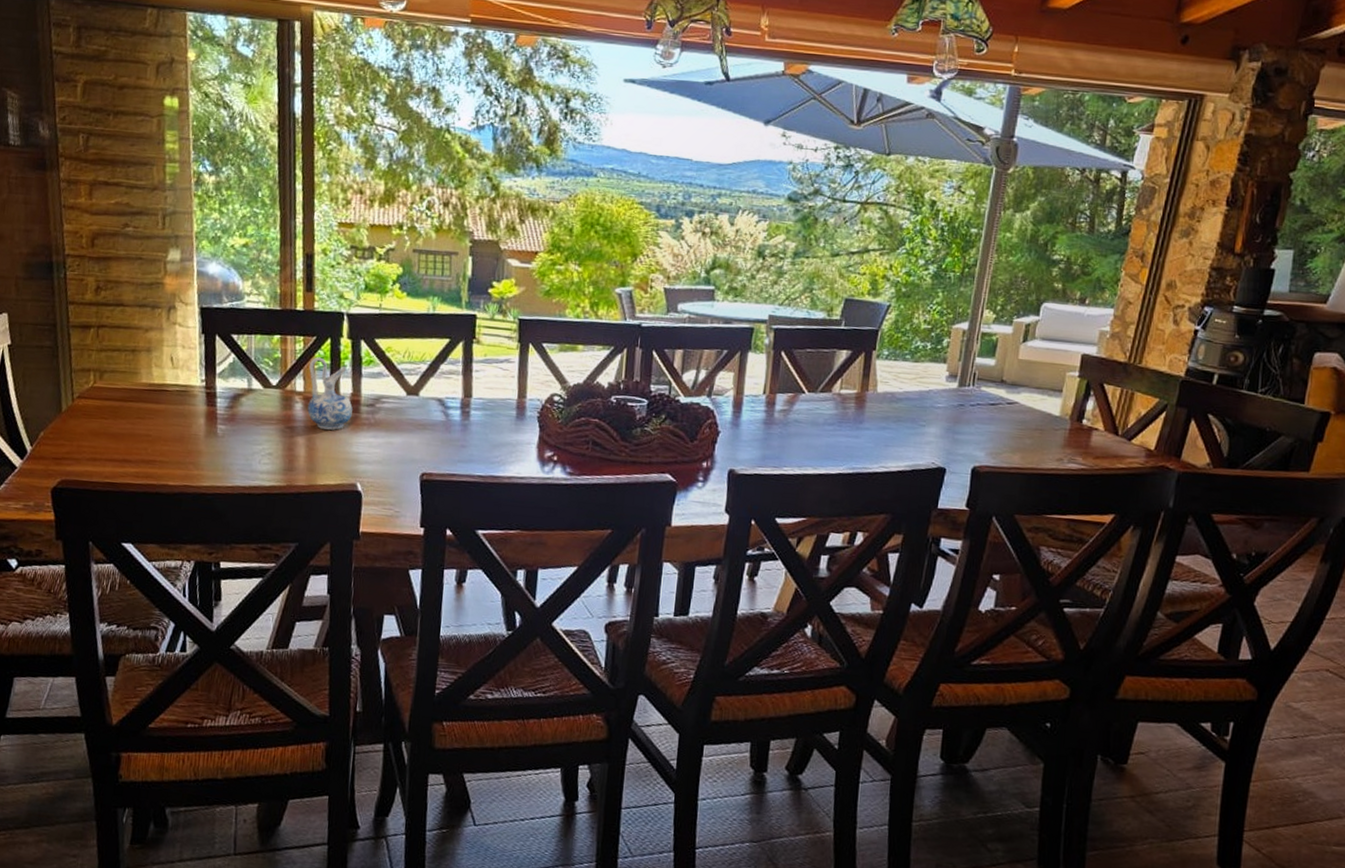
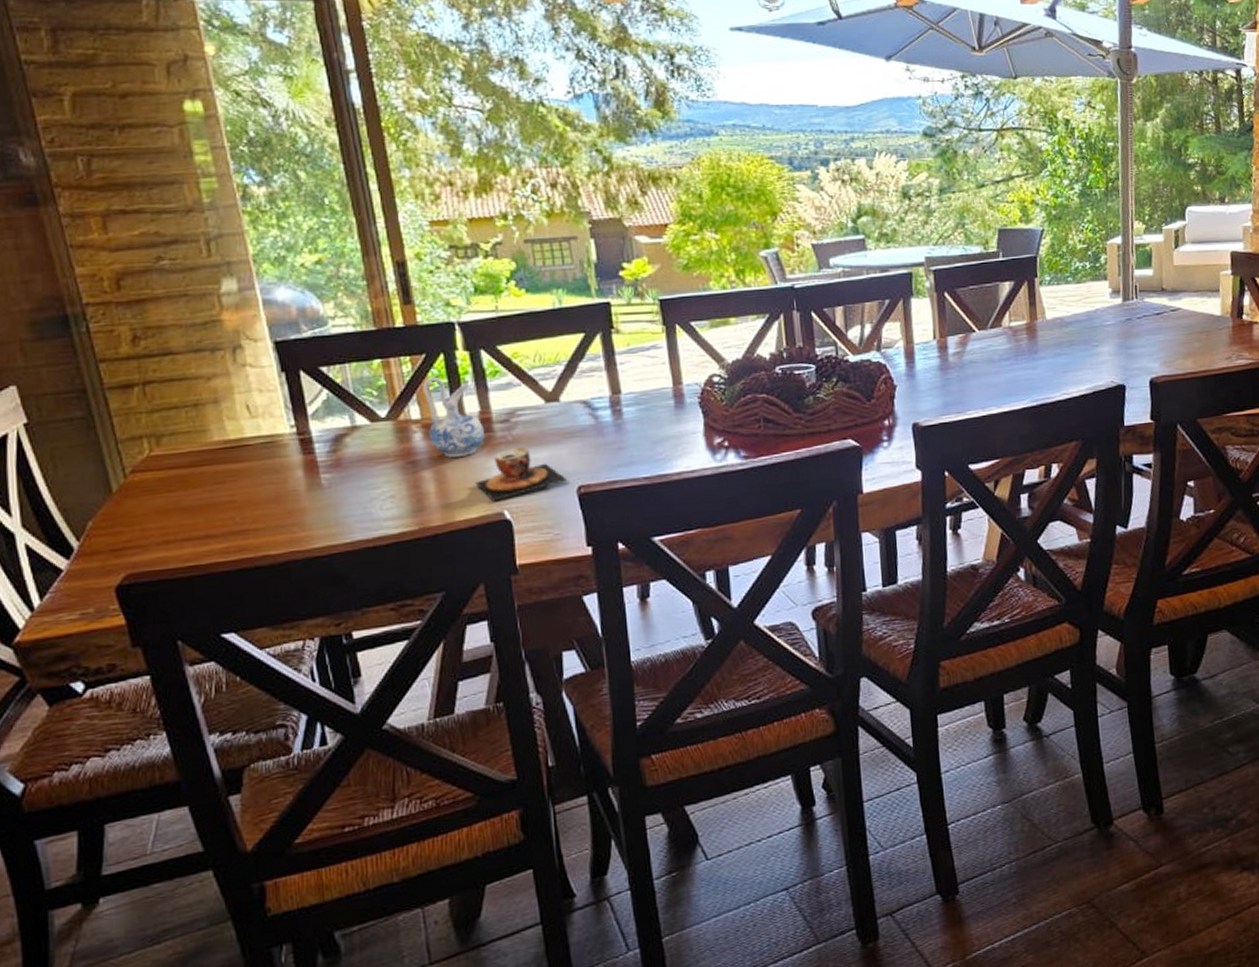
teacup: none [338,430,414,474] -> present [475,447,568,502]

